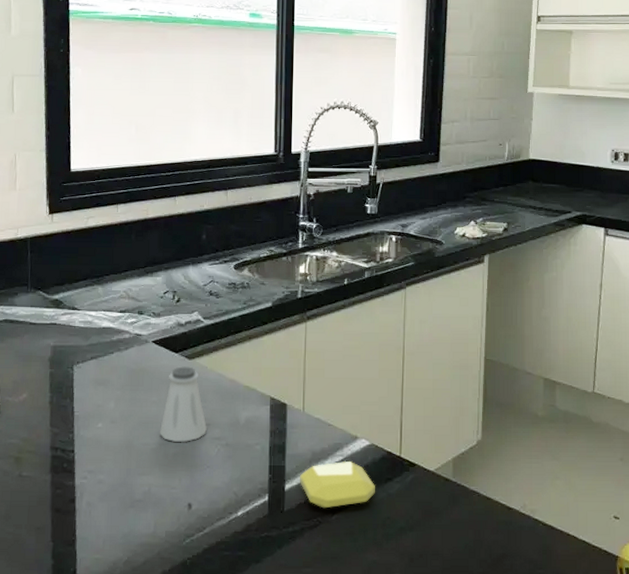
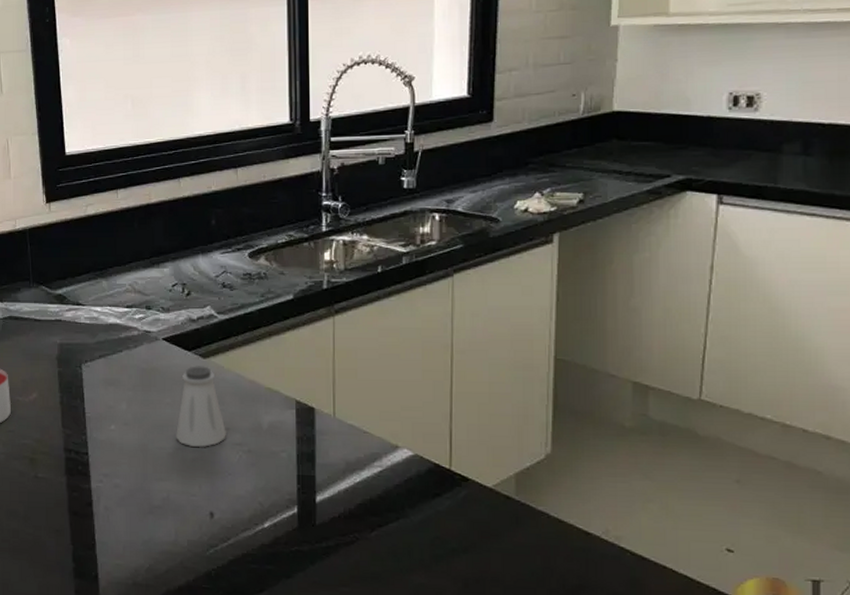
soap bar: present [300,460,375,509] -> none [333,472,421,524]

